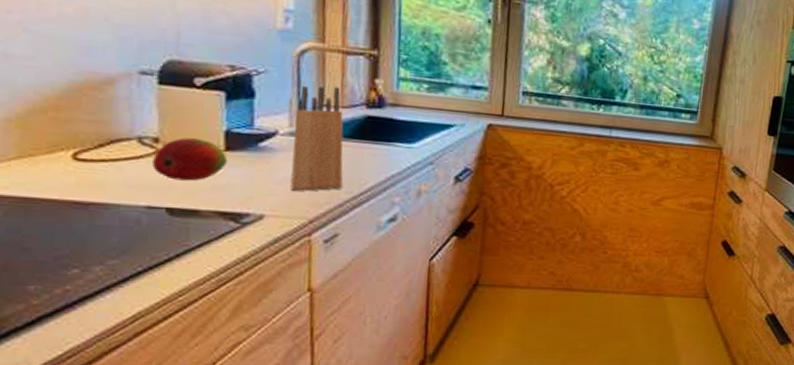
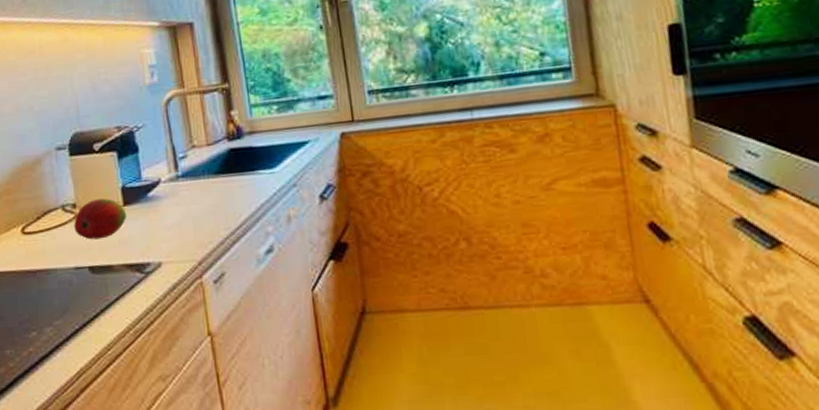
knife block: present [290,86,344,192] -> none [171,126,220,236]

